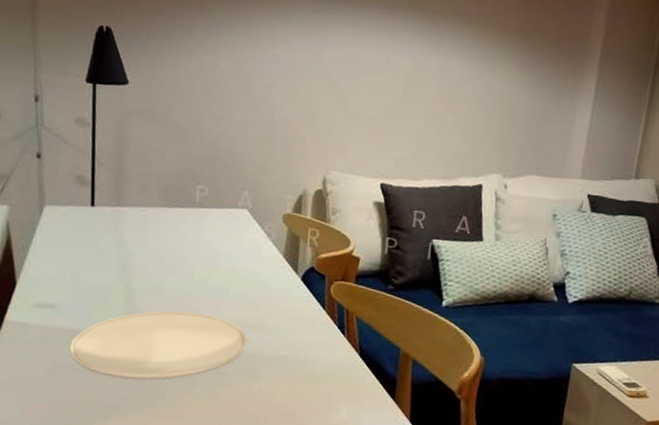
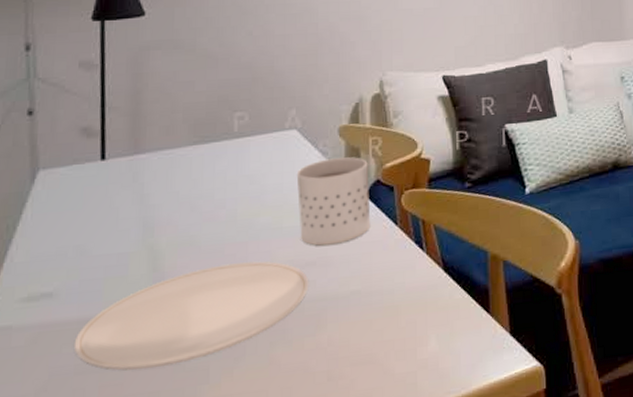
mug: none [243,240,305,315] -> present [296,157,371,246]

